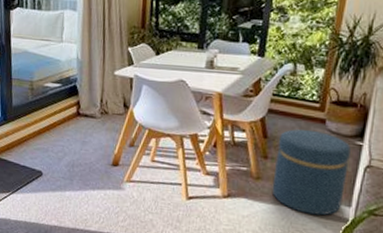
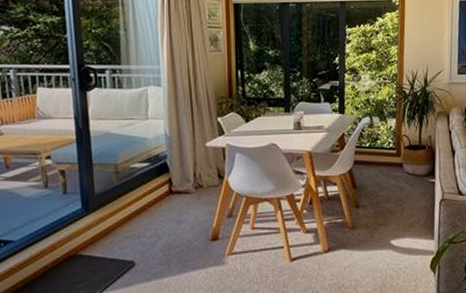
ottoman: present [271,129,351,216] -> none [366,174,427,253]

